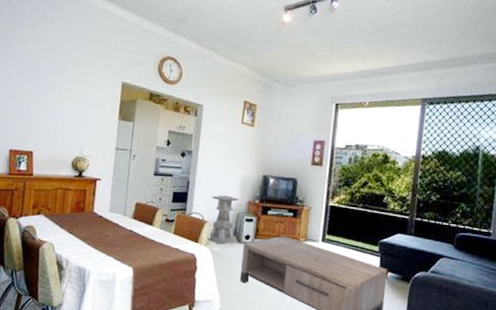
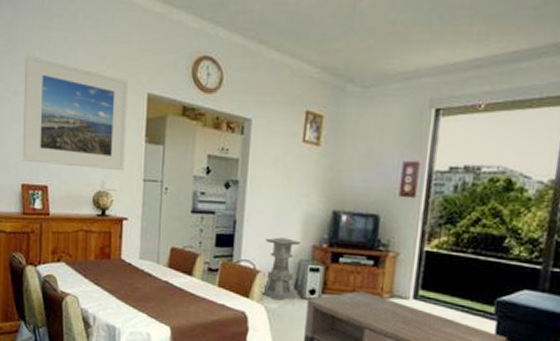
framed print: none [12,46,107,140] -> present [22,55,128,170]

